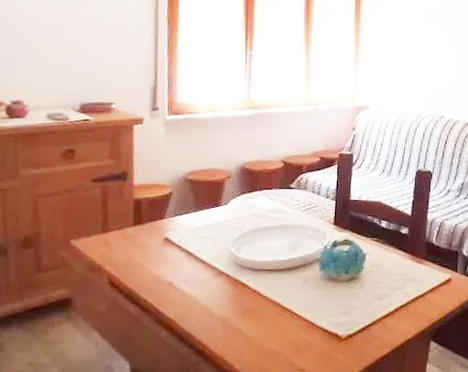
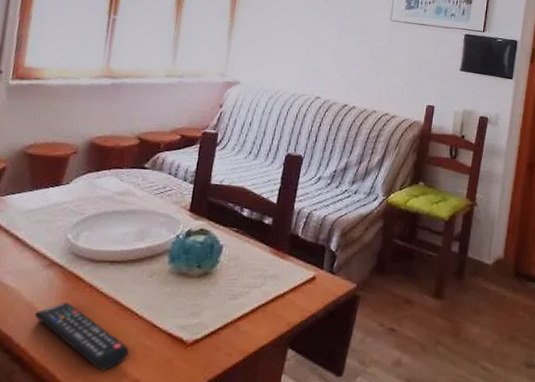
remote control: none [211,305,293,361] -> present [35,301,129,370]

